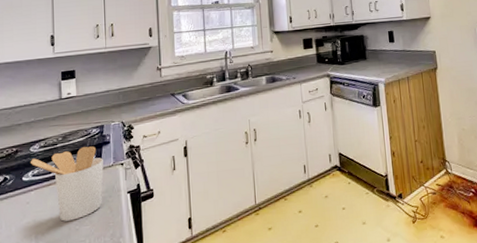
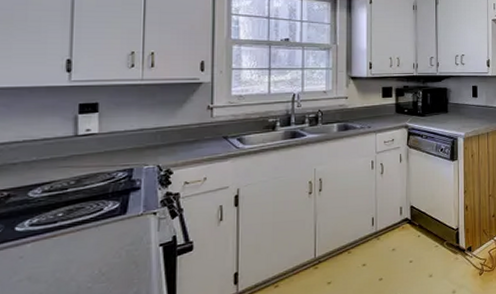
utensil holder: present [31,146,104,222] -> none [28,192,130,279]

